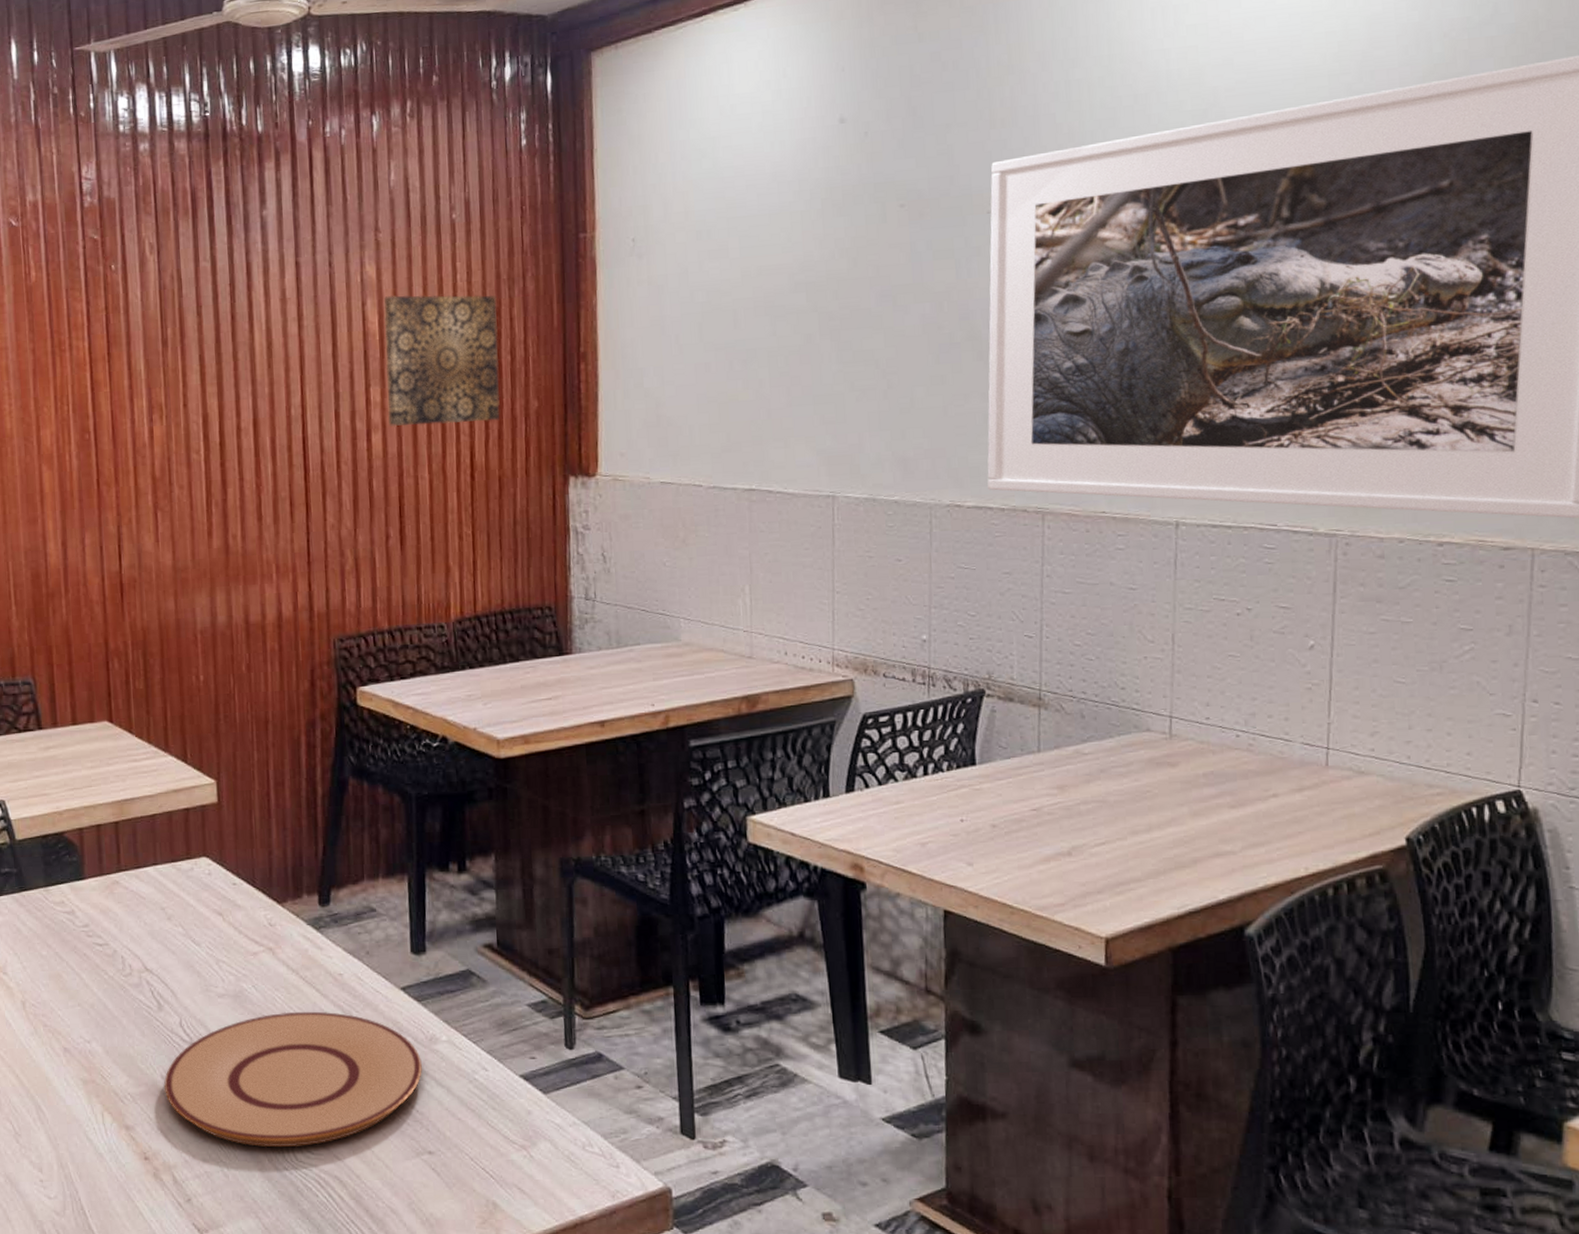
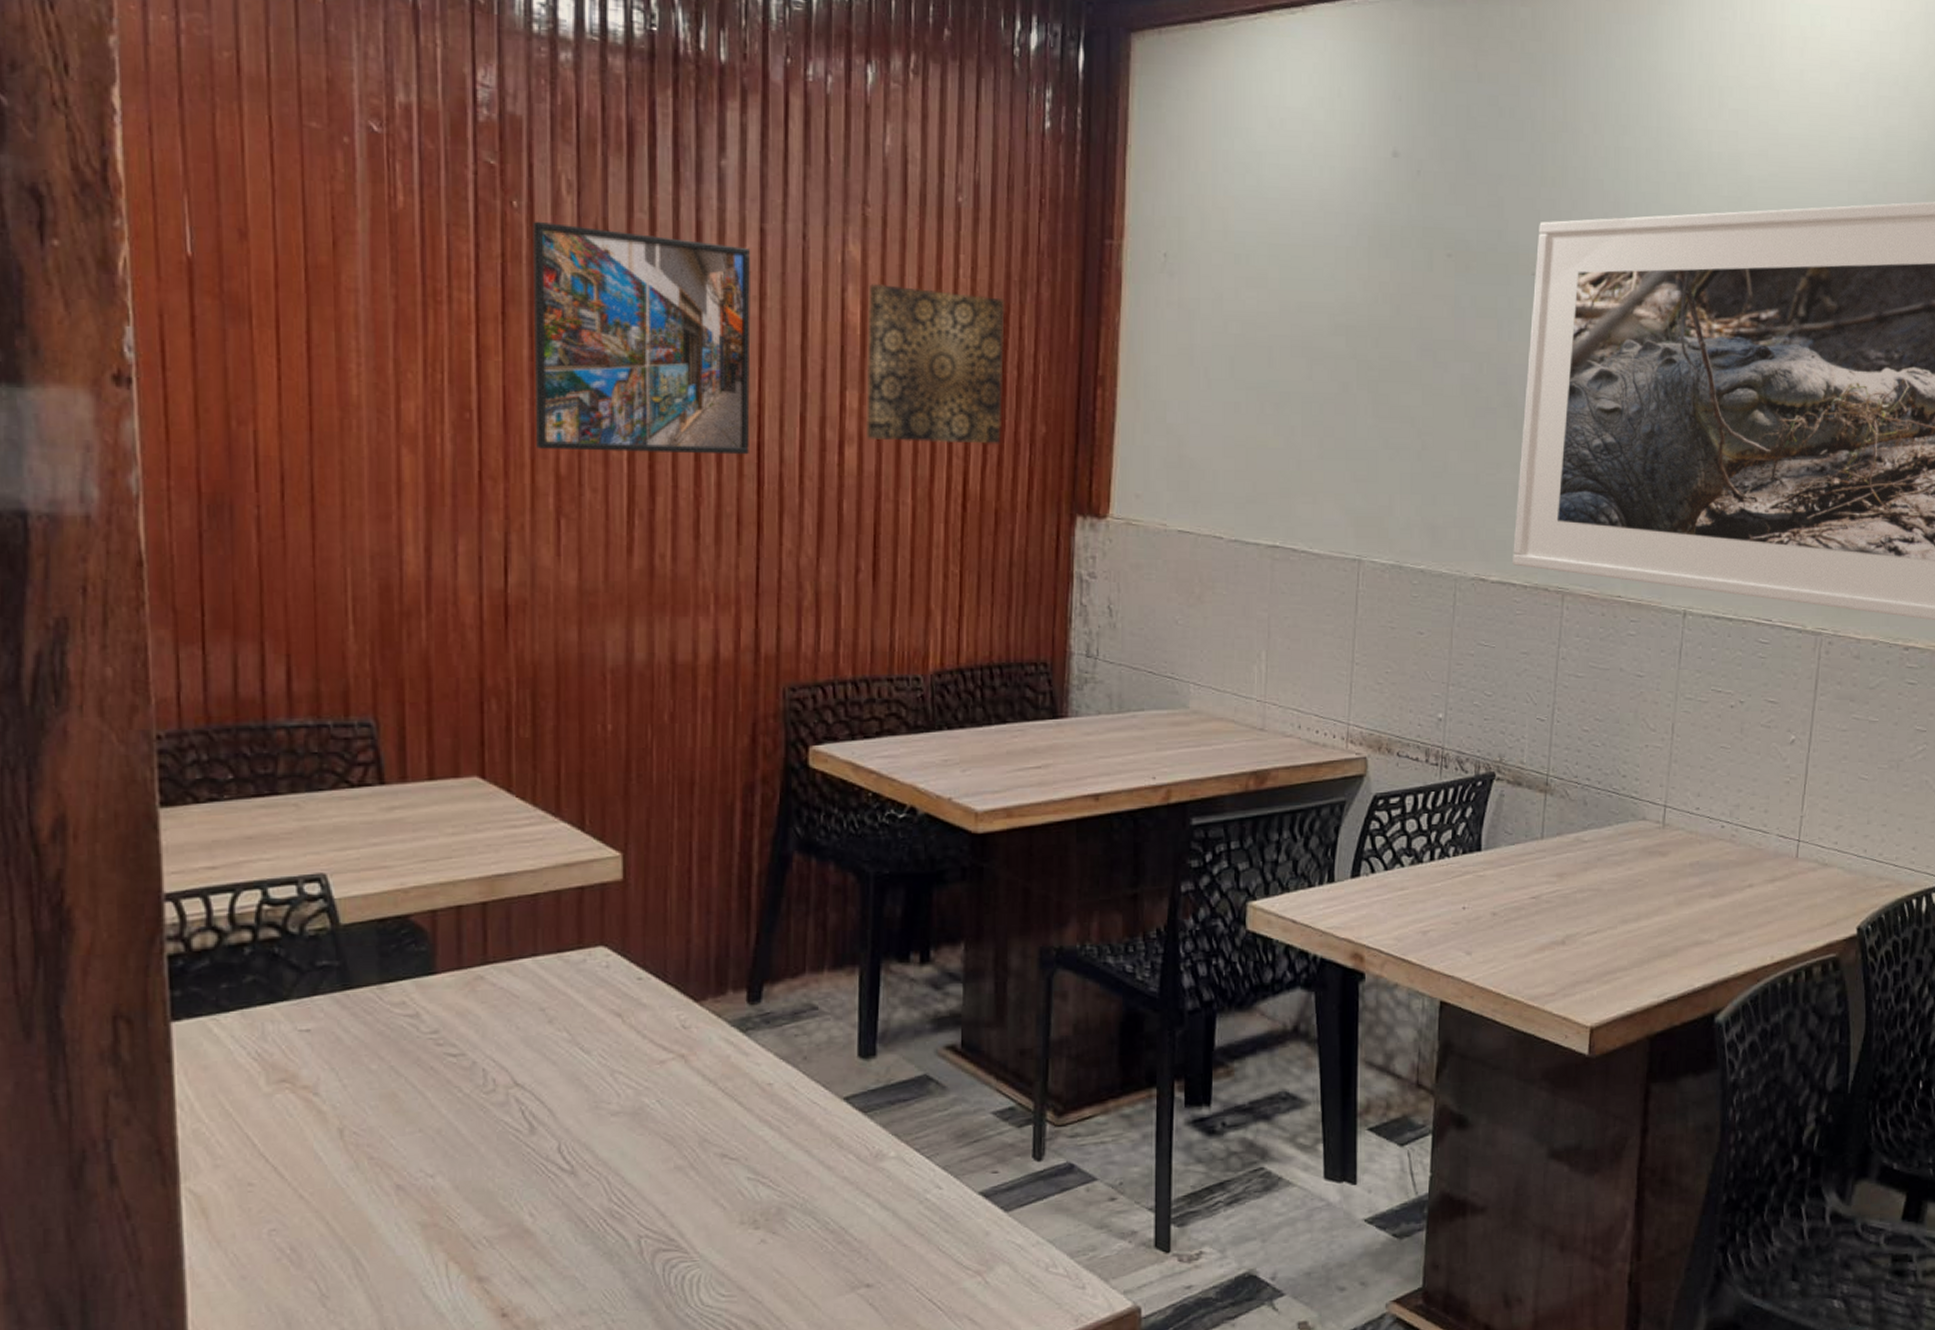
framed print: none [126,278,296,458] -> present [533,221,751,455]
plate: present [164,1011,422,1147] -> none [533,1128,864,1292]

